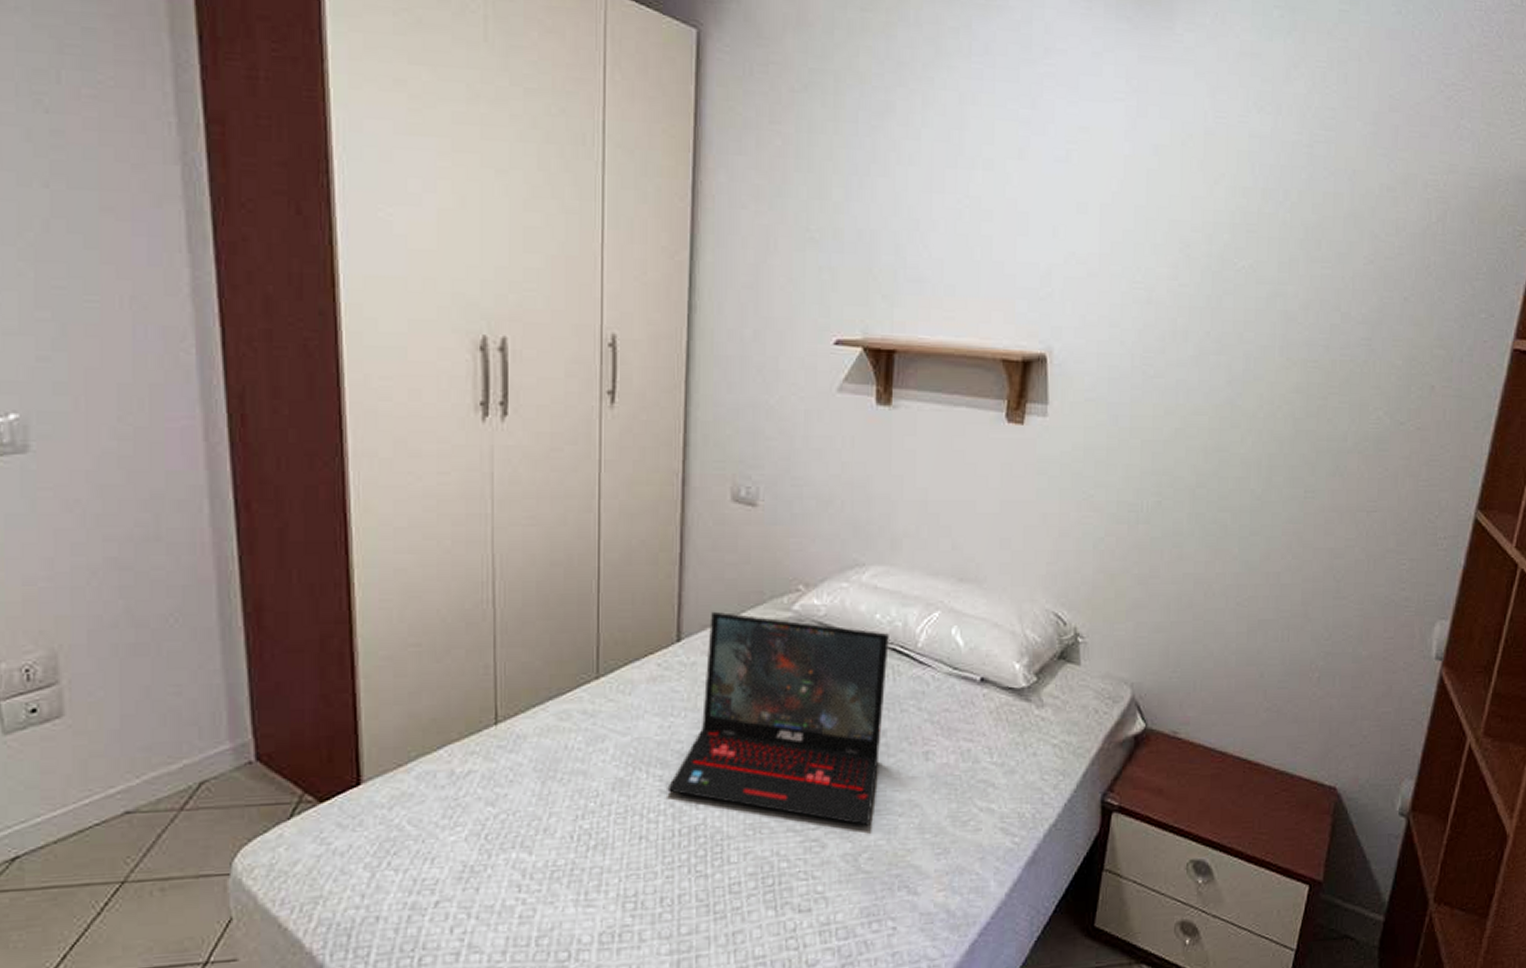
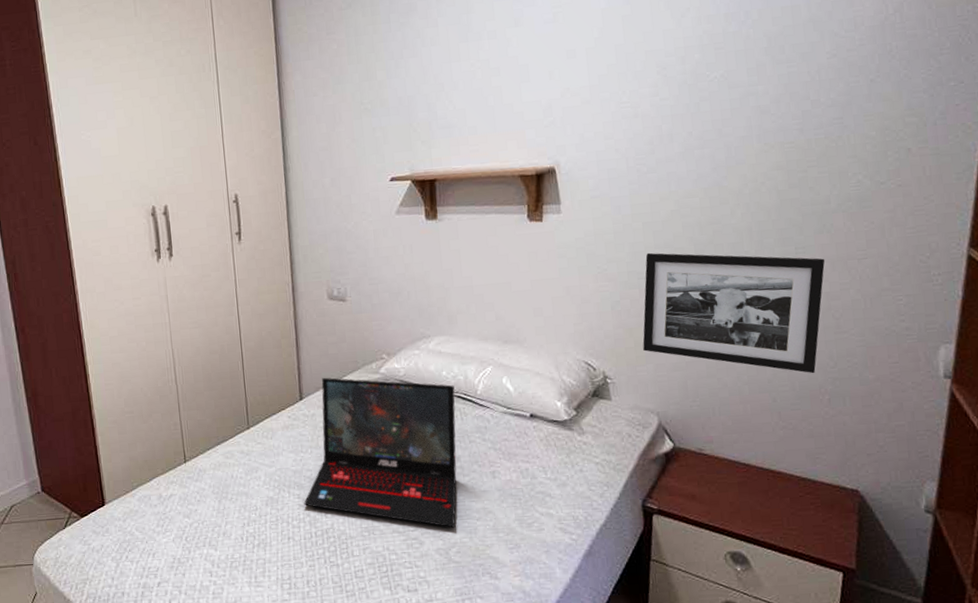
picture frame: none [1124,479,1334,646] -> present [643,252,825,374]

